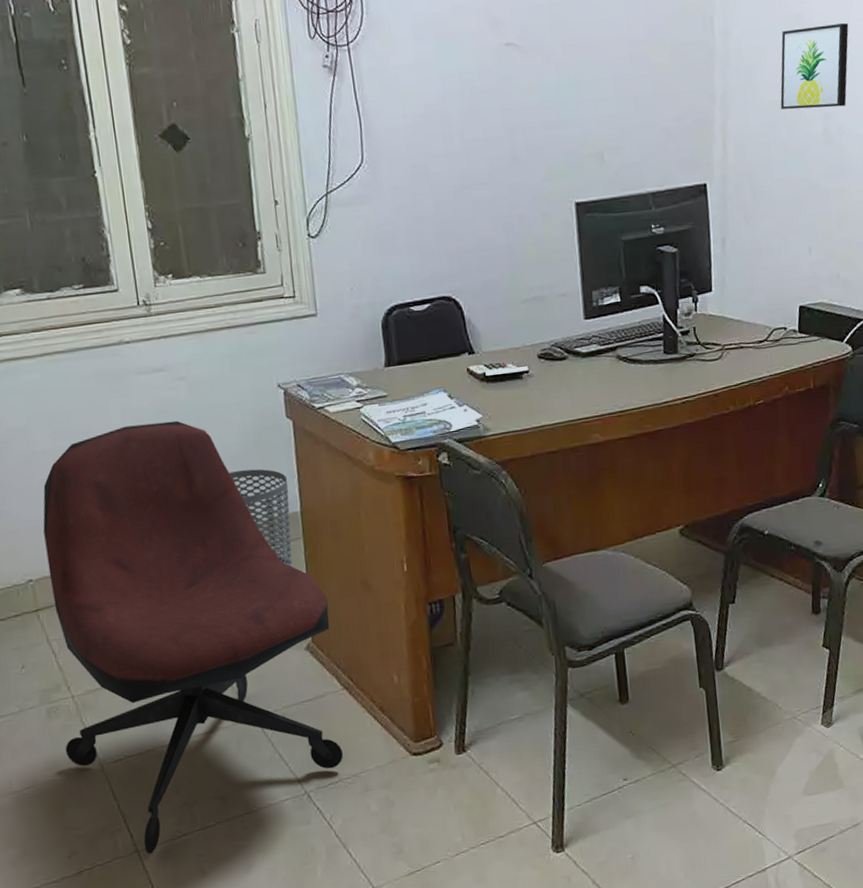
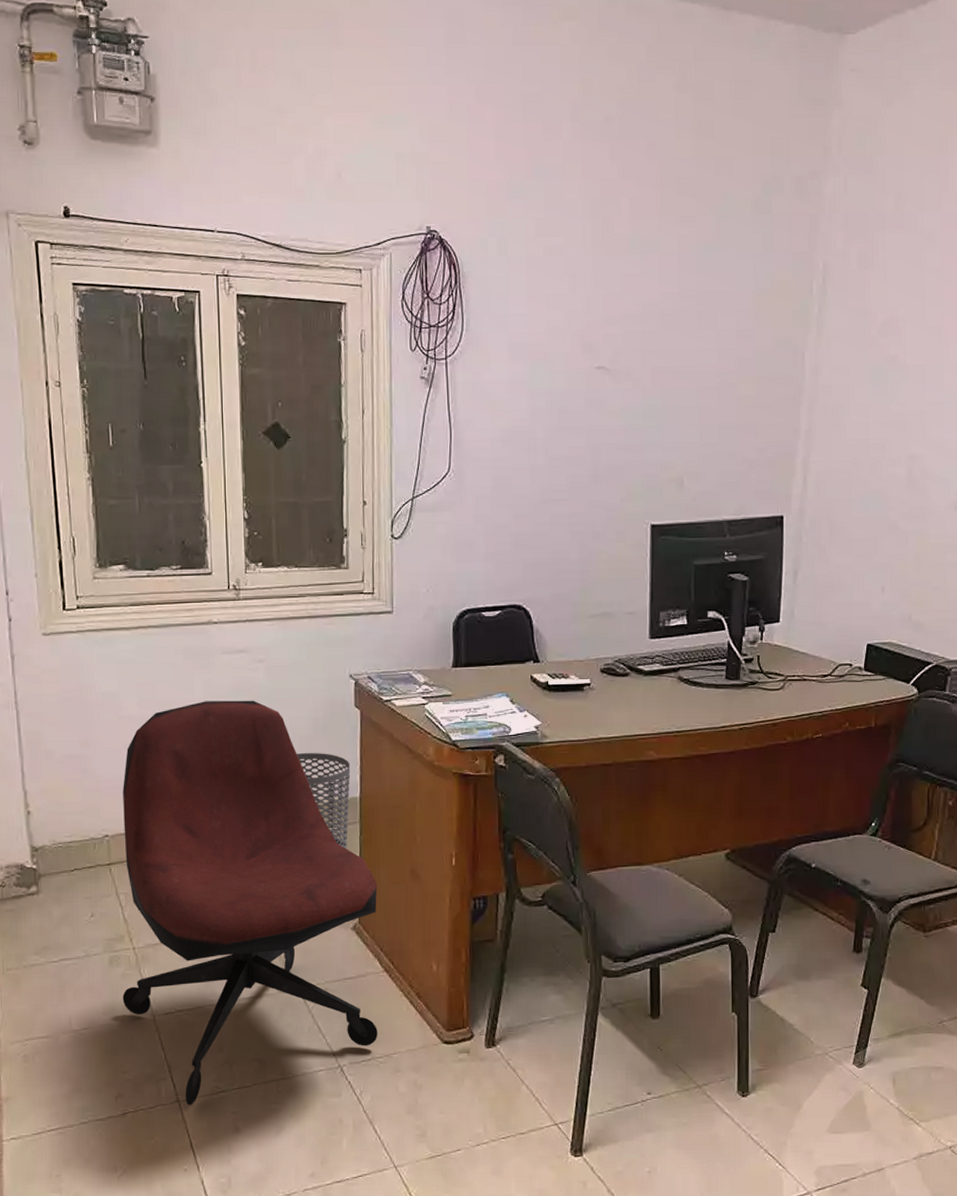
wall art: present [780,23,849,110] -> none [865,367,943,450]

